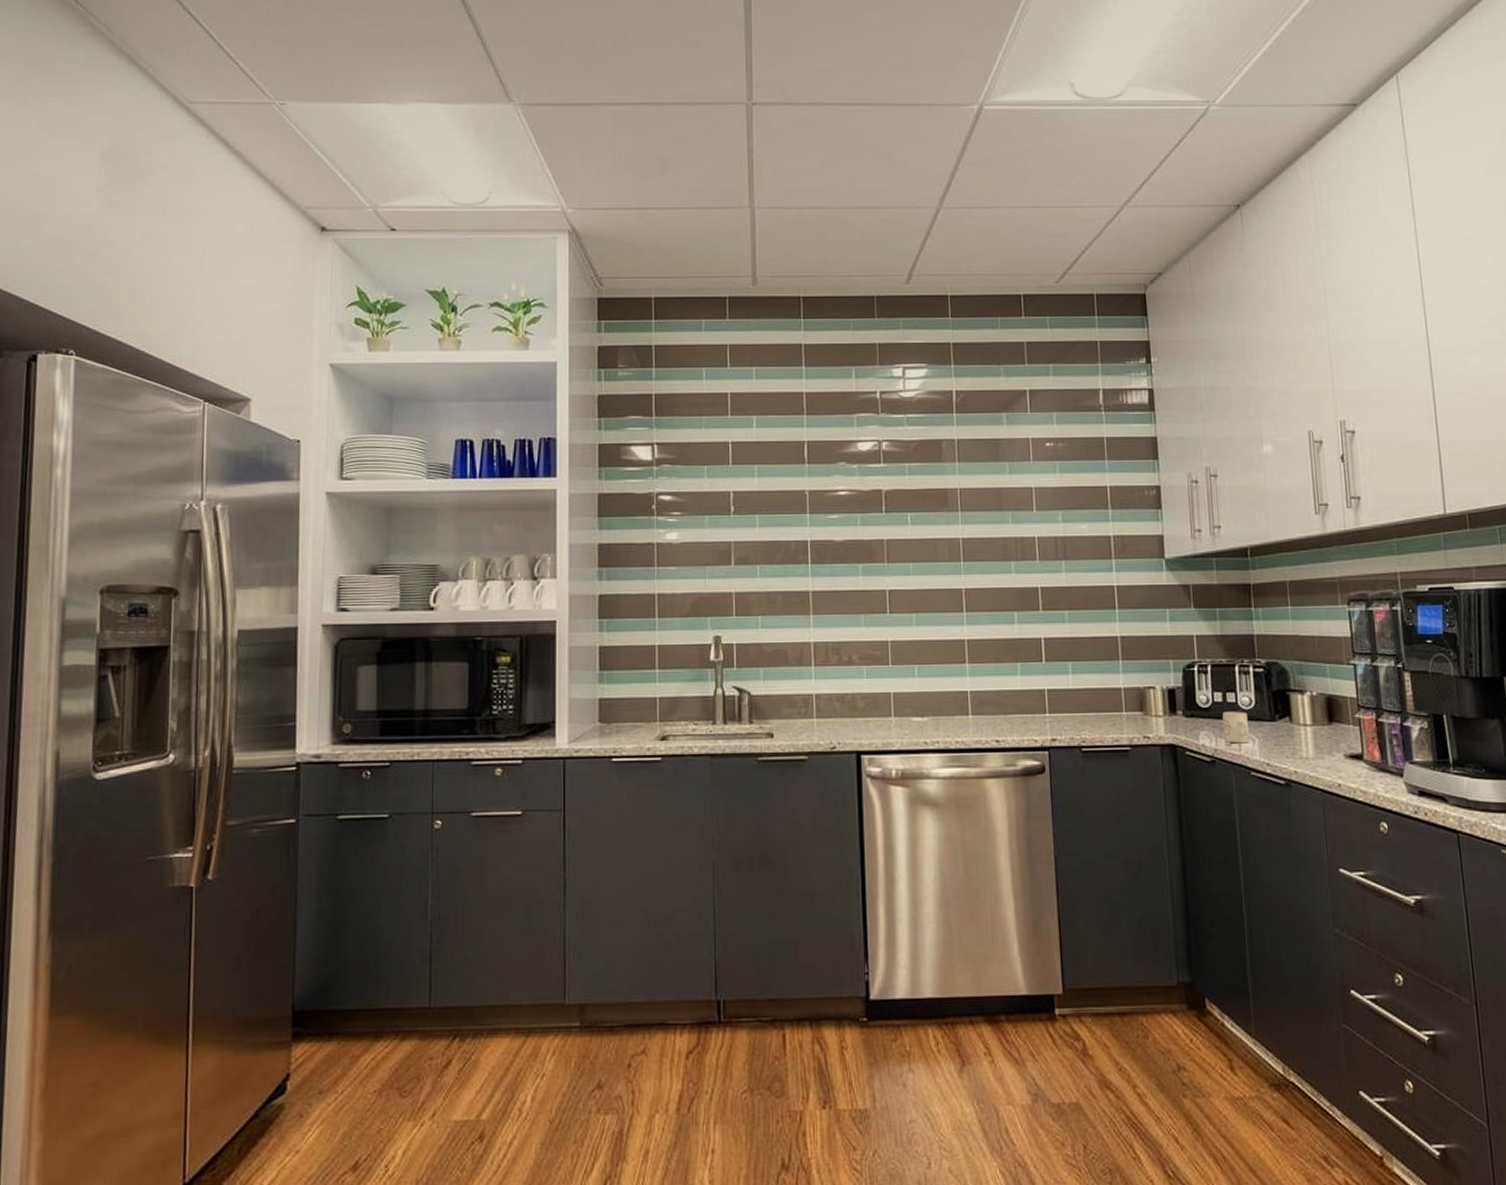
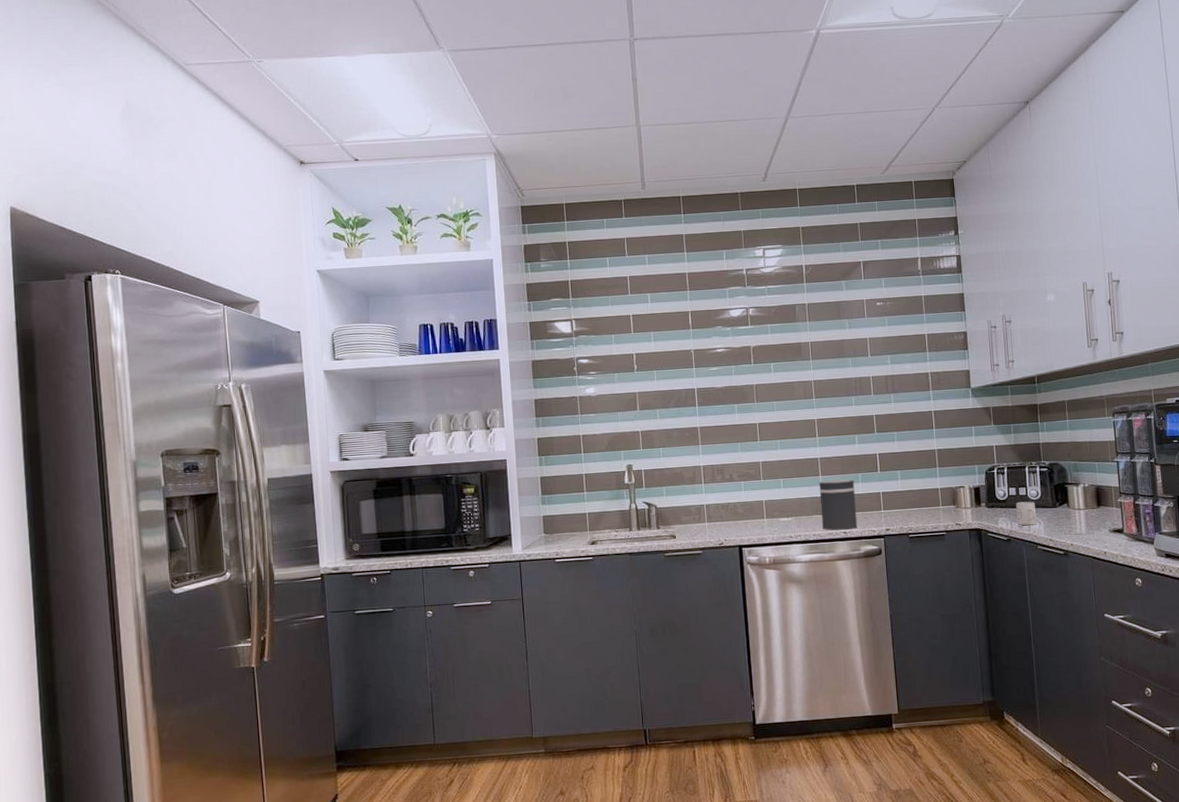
cylinder: none [964,669,1014,737] -> present [818,479,858,531]

